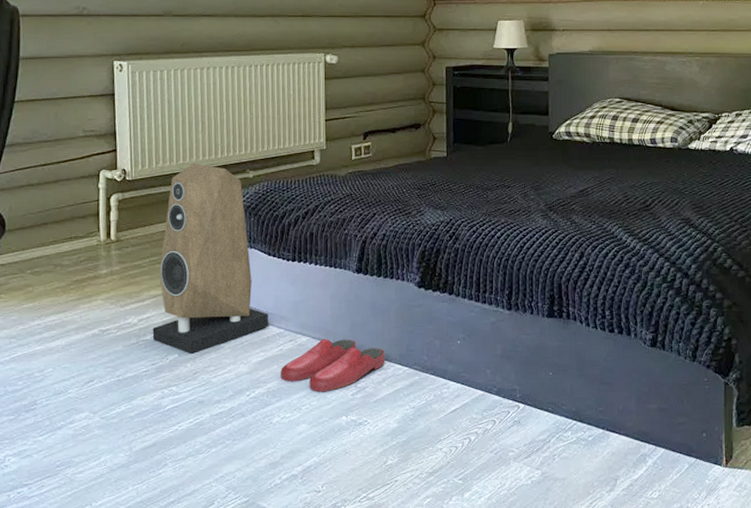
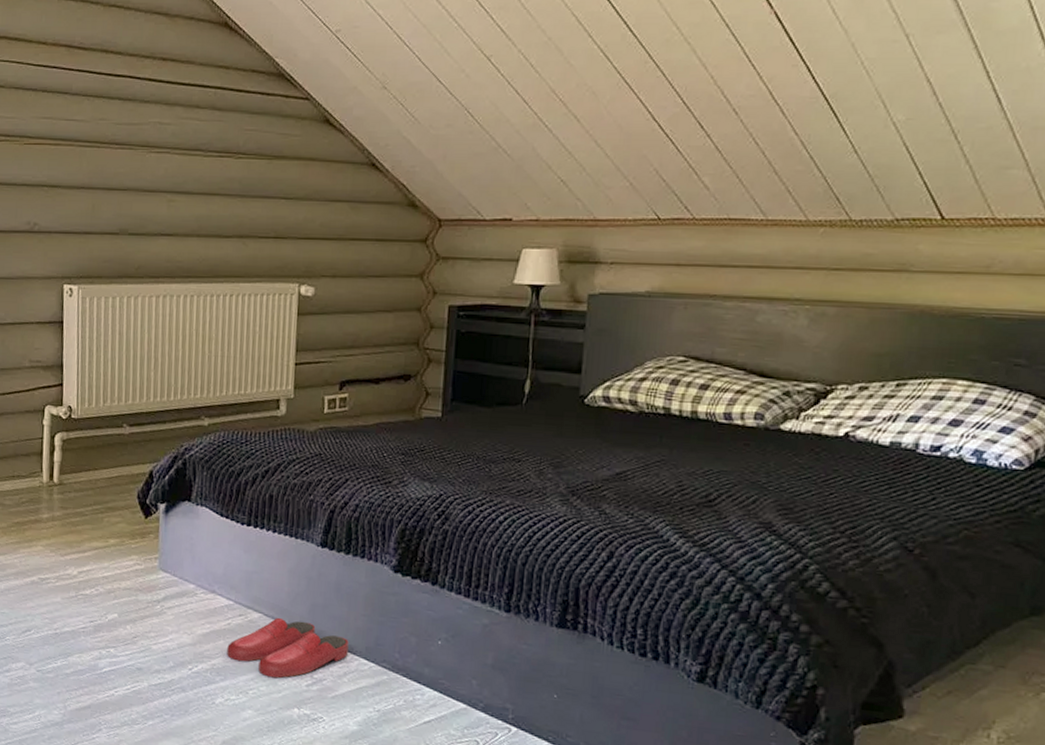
speaker: present [152,163,269,355] -> none [92,404,218,617]

